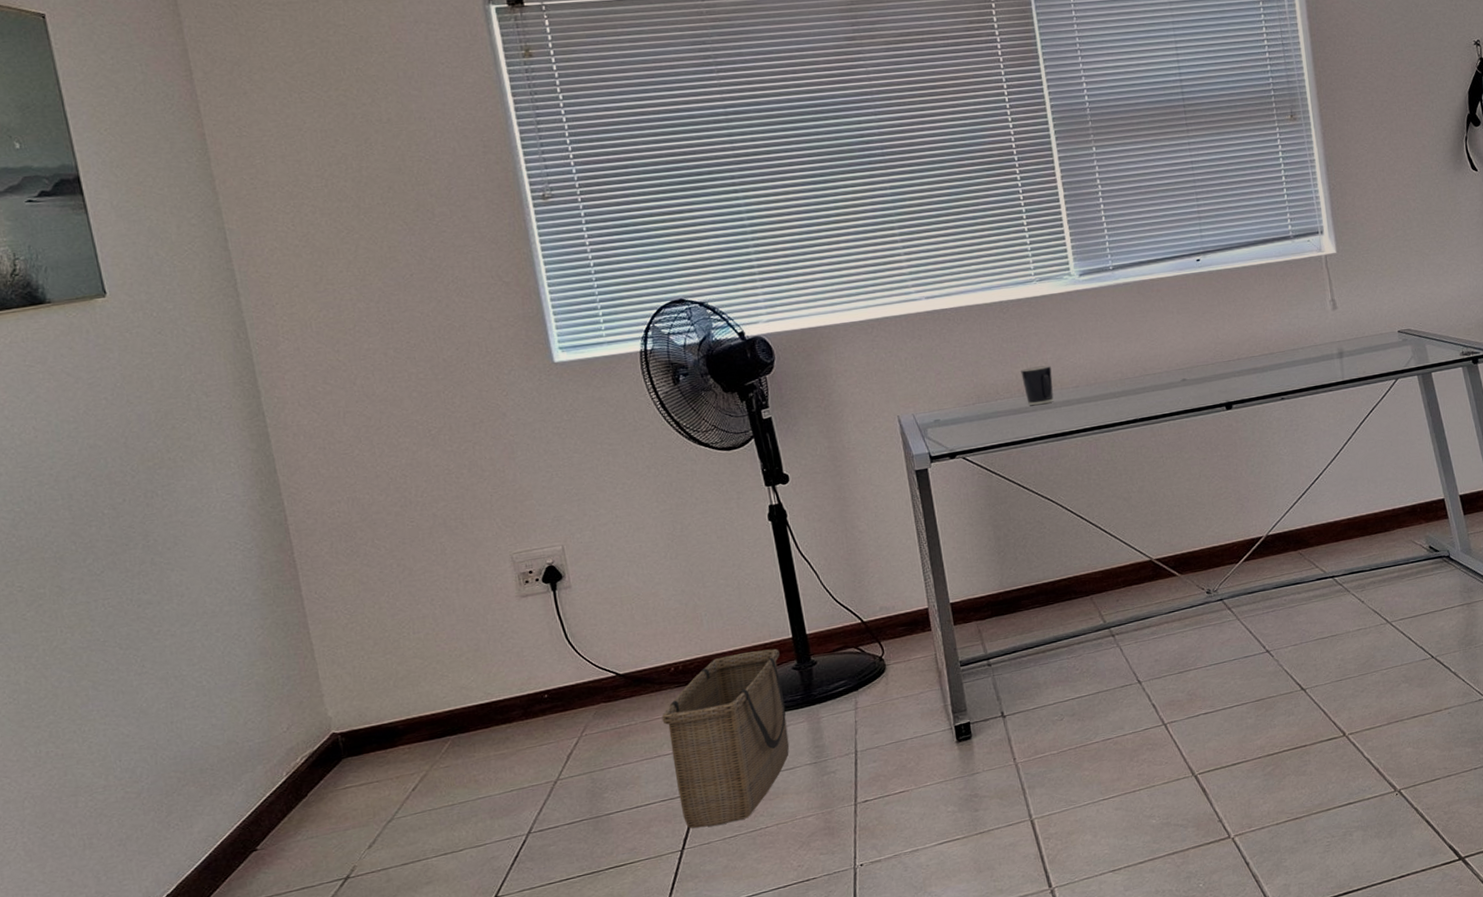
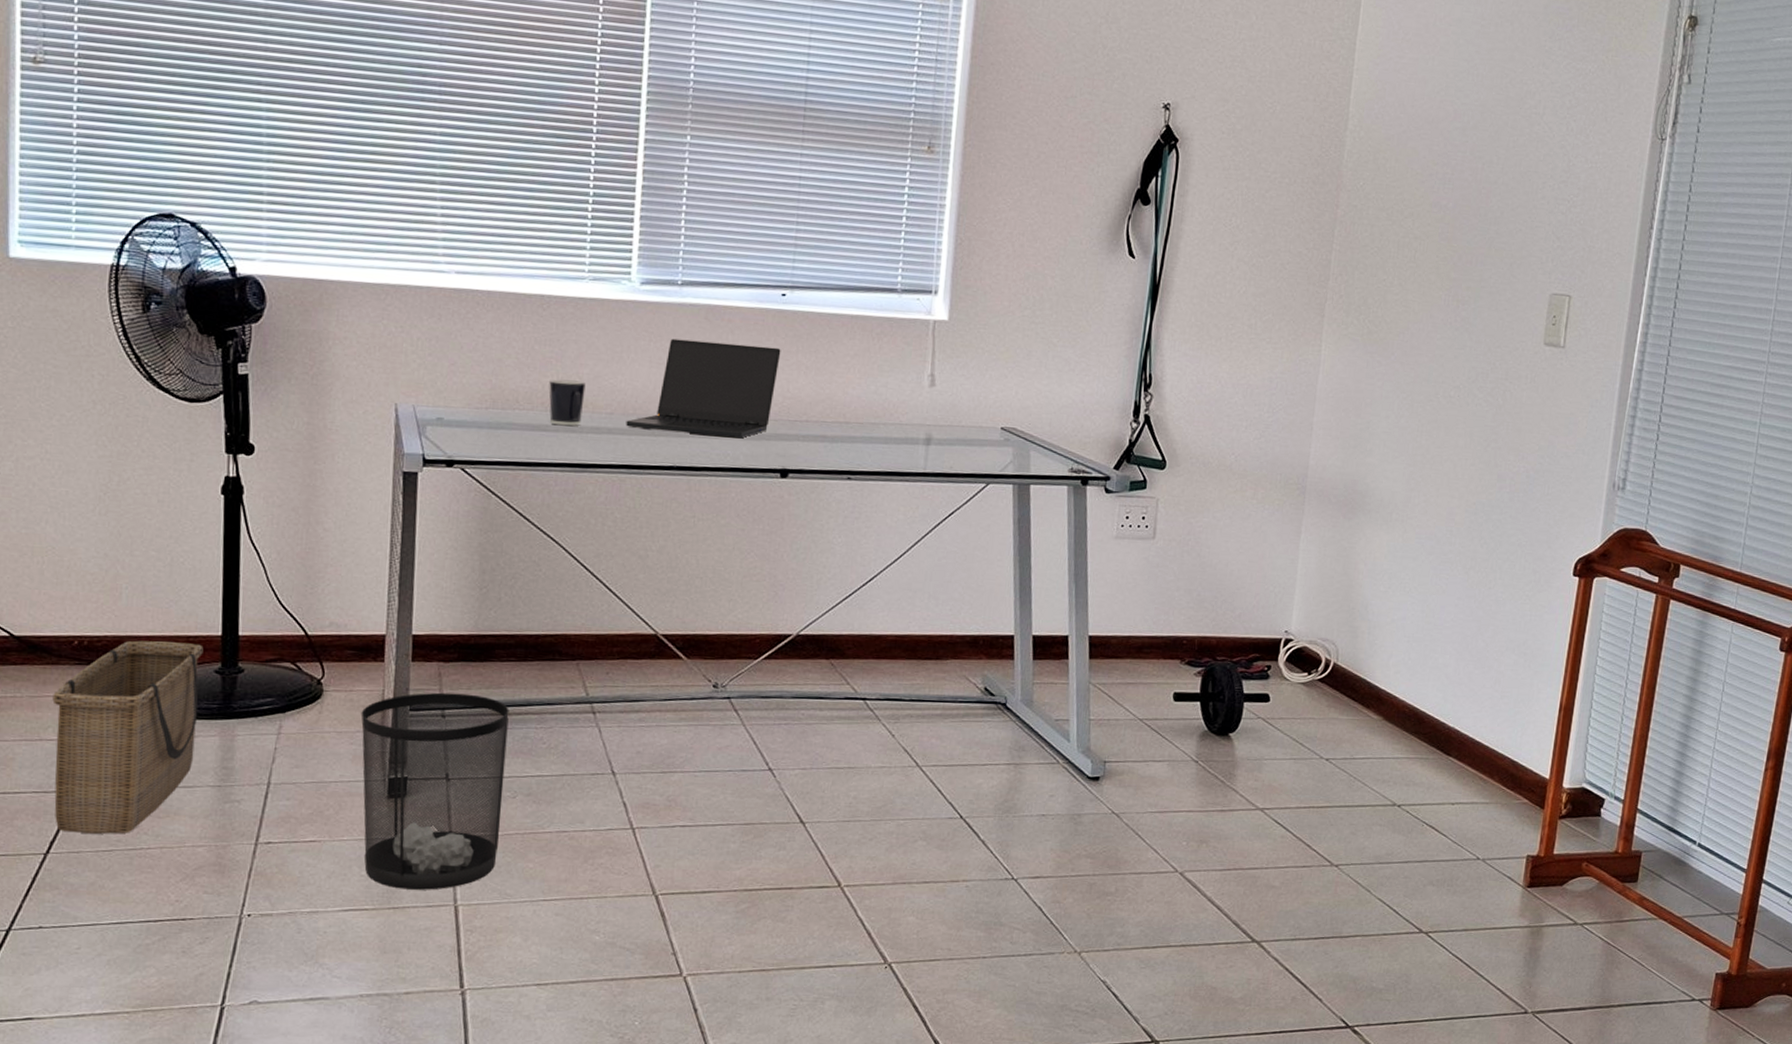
waste bin: none [920,641,1058,817] -> present [361,692,509,890]
laptop: none [1090,304,1208,395] -> present [626,338,781,439]

